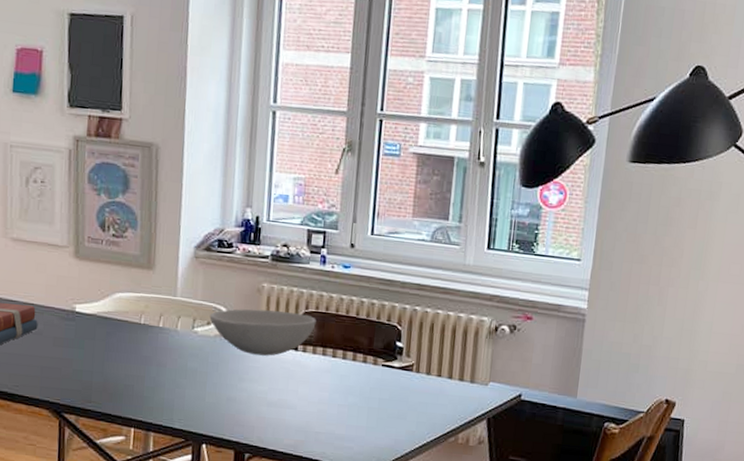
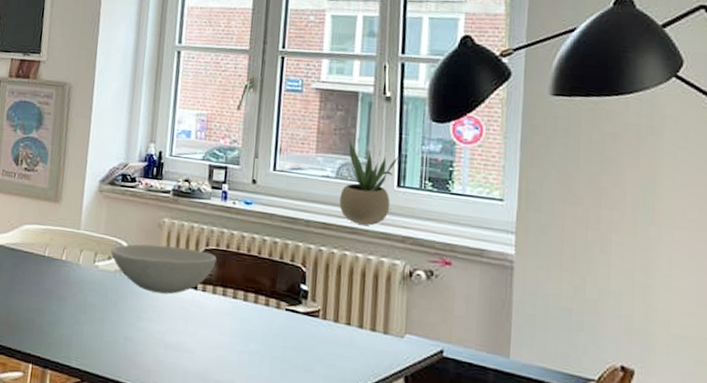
potted plant: none [433,204,490,286] -> present [339,140,399,226]

